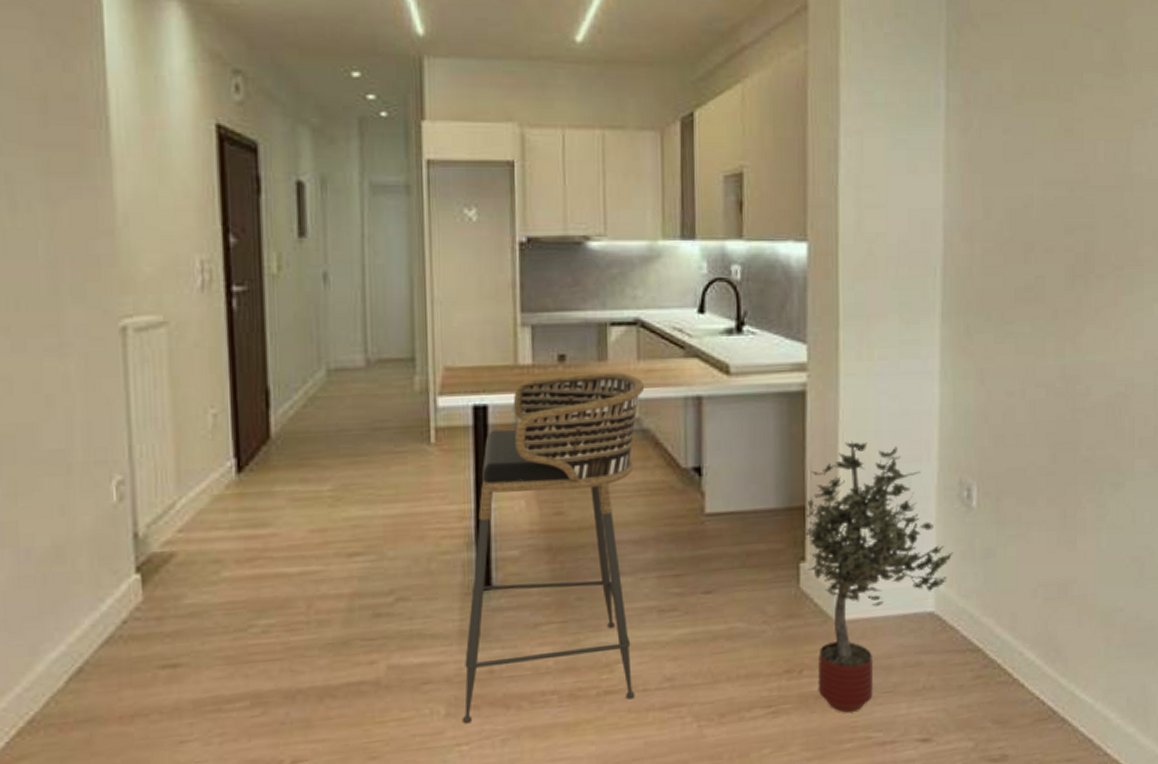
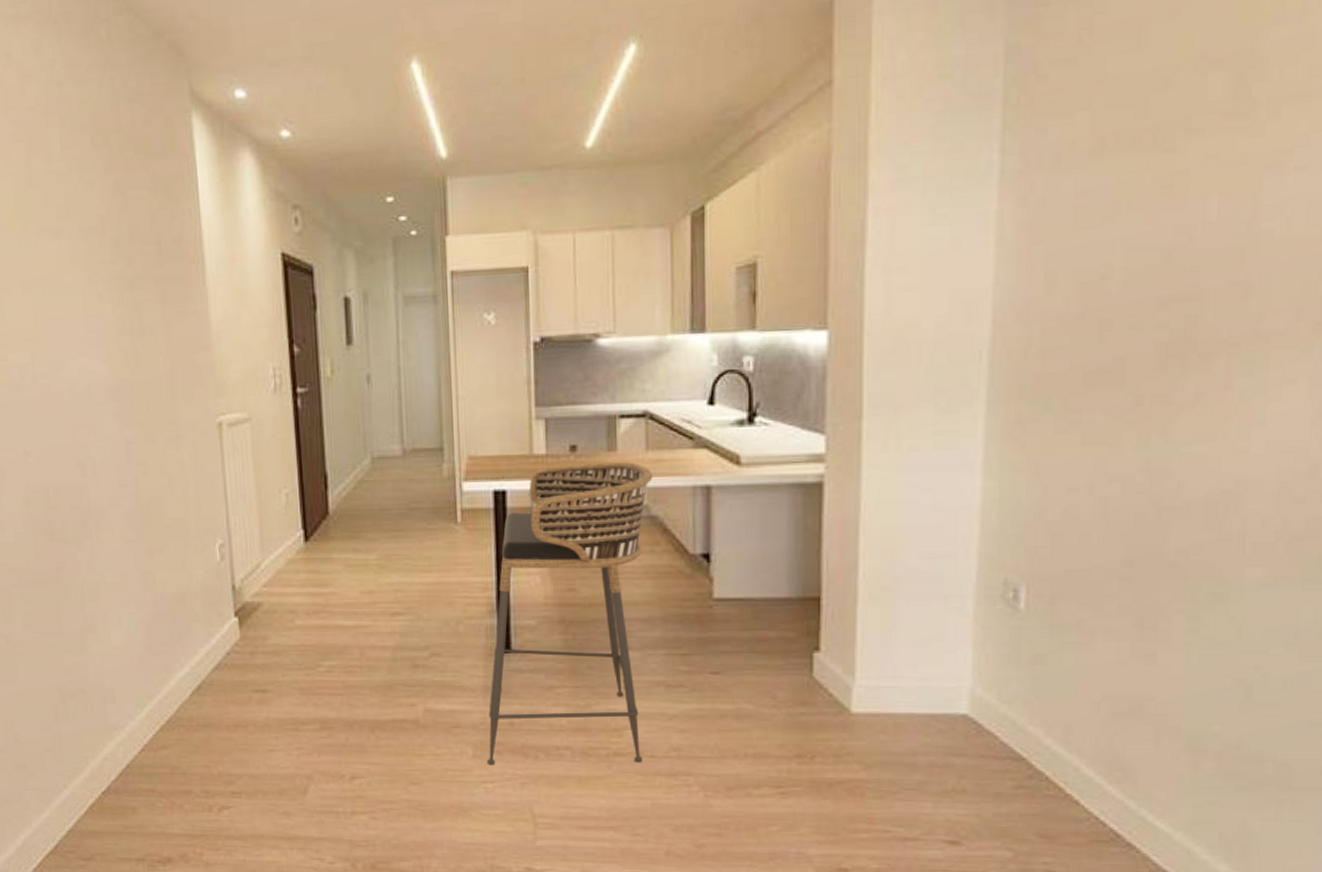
potted tree: present [798,440,954,713] -> none [812,534,994,805]

